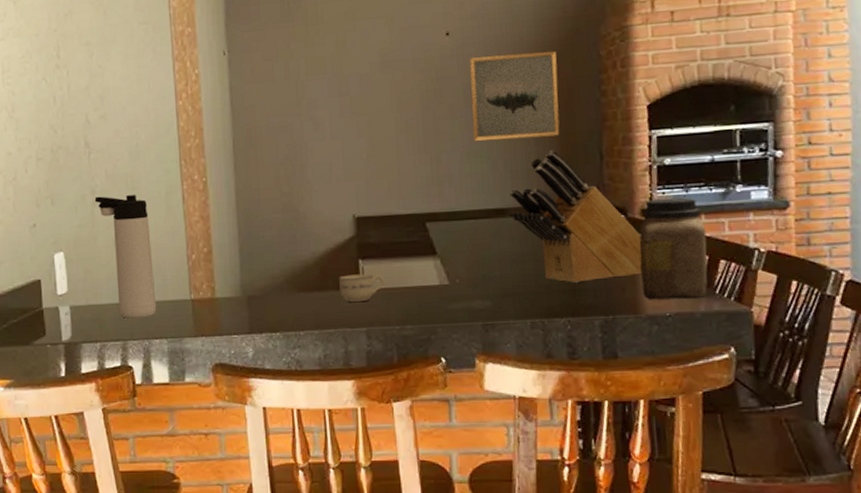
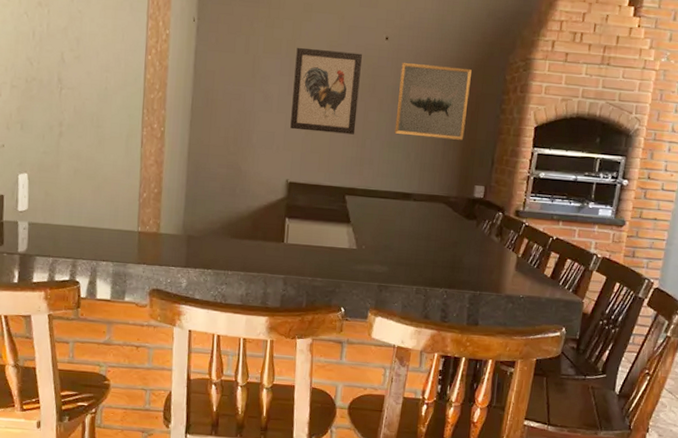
thermos bottle: present [94,195,157,319] -> none [61,129,109,241]
cup: present [339,273,384,303] -> none [266,229,304,254]
wall art: none [344,56,427,156] -> present [290,47,362,135]
knife block: present [510,150,643,284] -> none [415,151,512,263]
jar: present [639,197,709,300] -> none [505,204,561,287]

